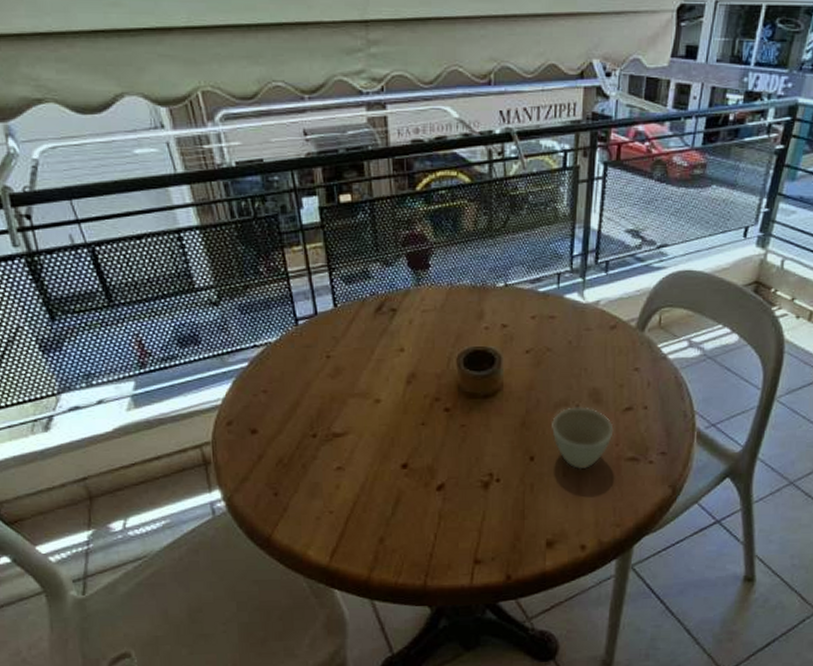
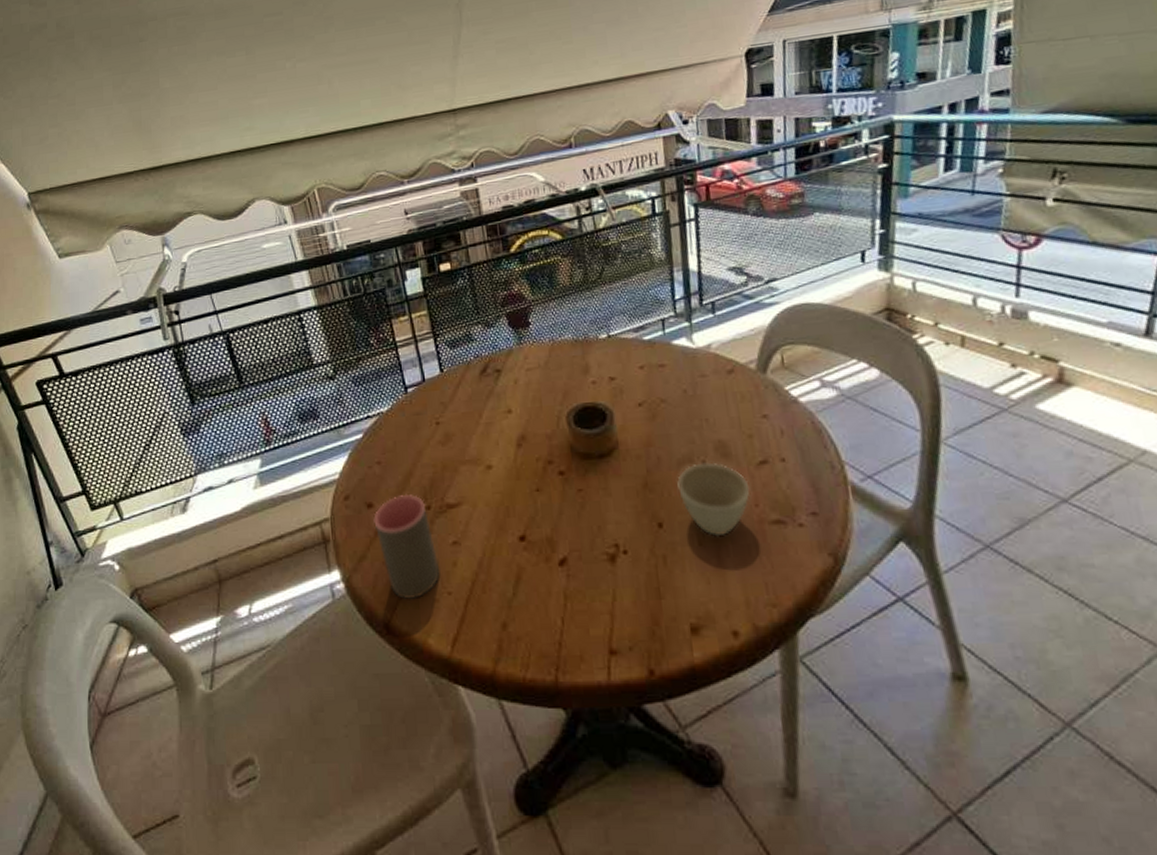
cup: none [257,422,323,518] -> present [373,493,440,600]

